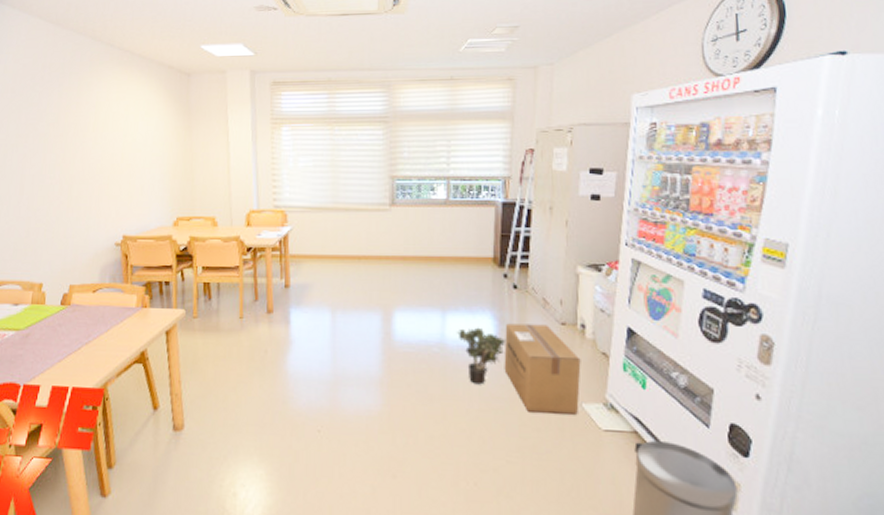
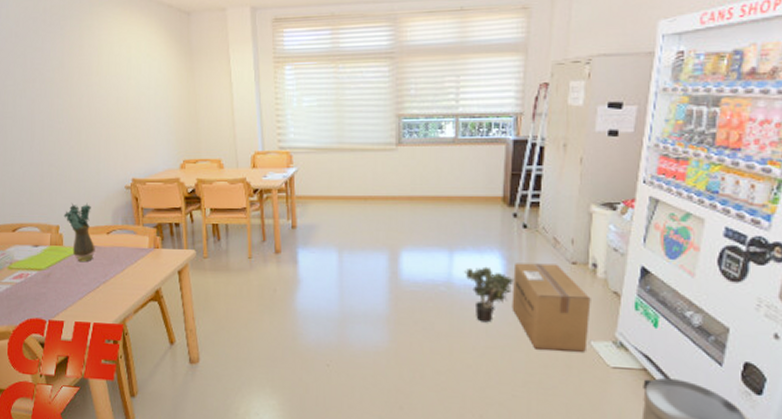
vase: none [48,259,80,322] -> present [64,202,95,263]

